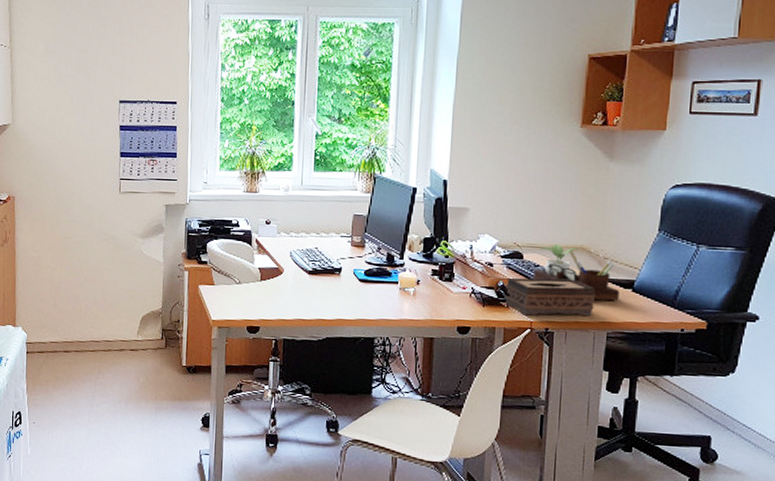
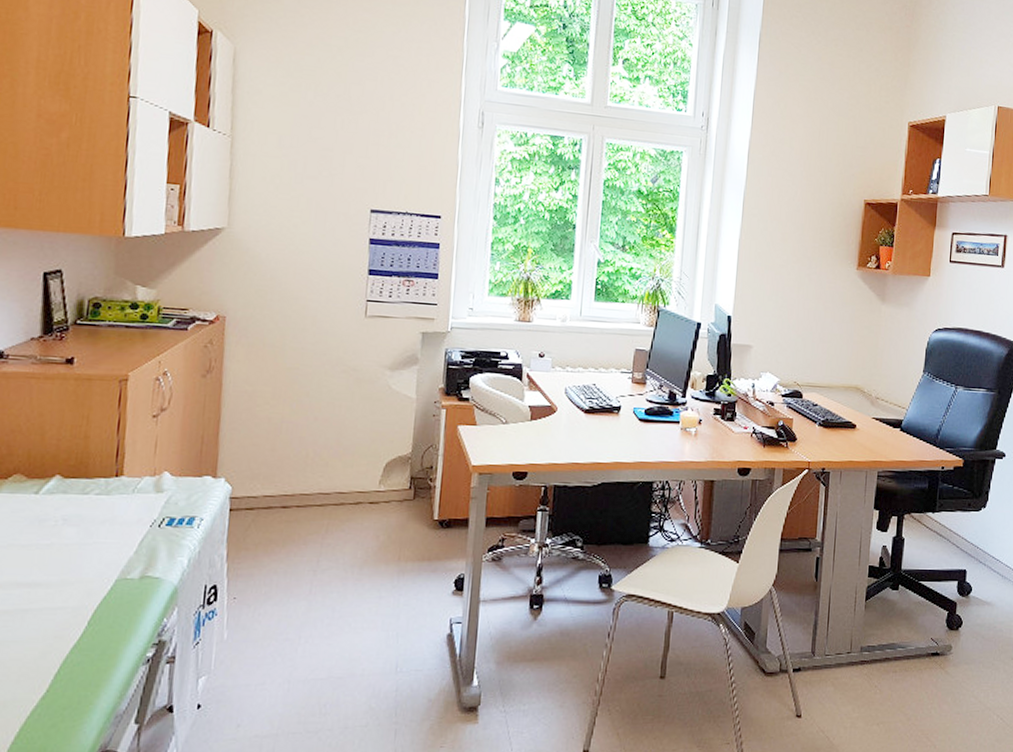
tissue box: present [505,277,595,317] -> none [785,417,868,456]
desk organizer: present [533,243,619,301] -> none [812,383,889,440]

